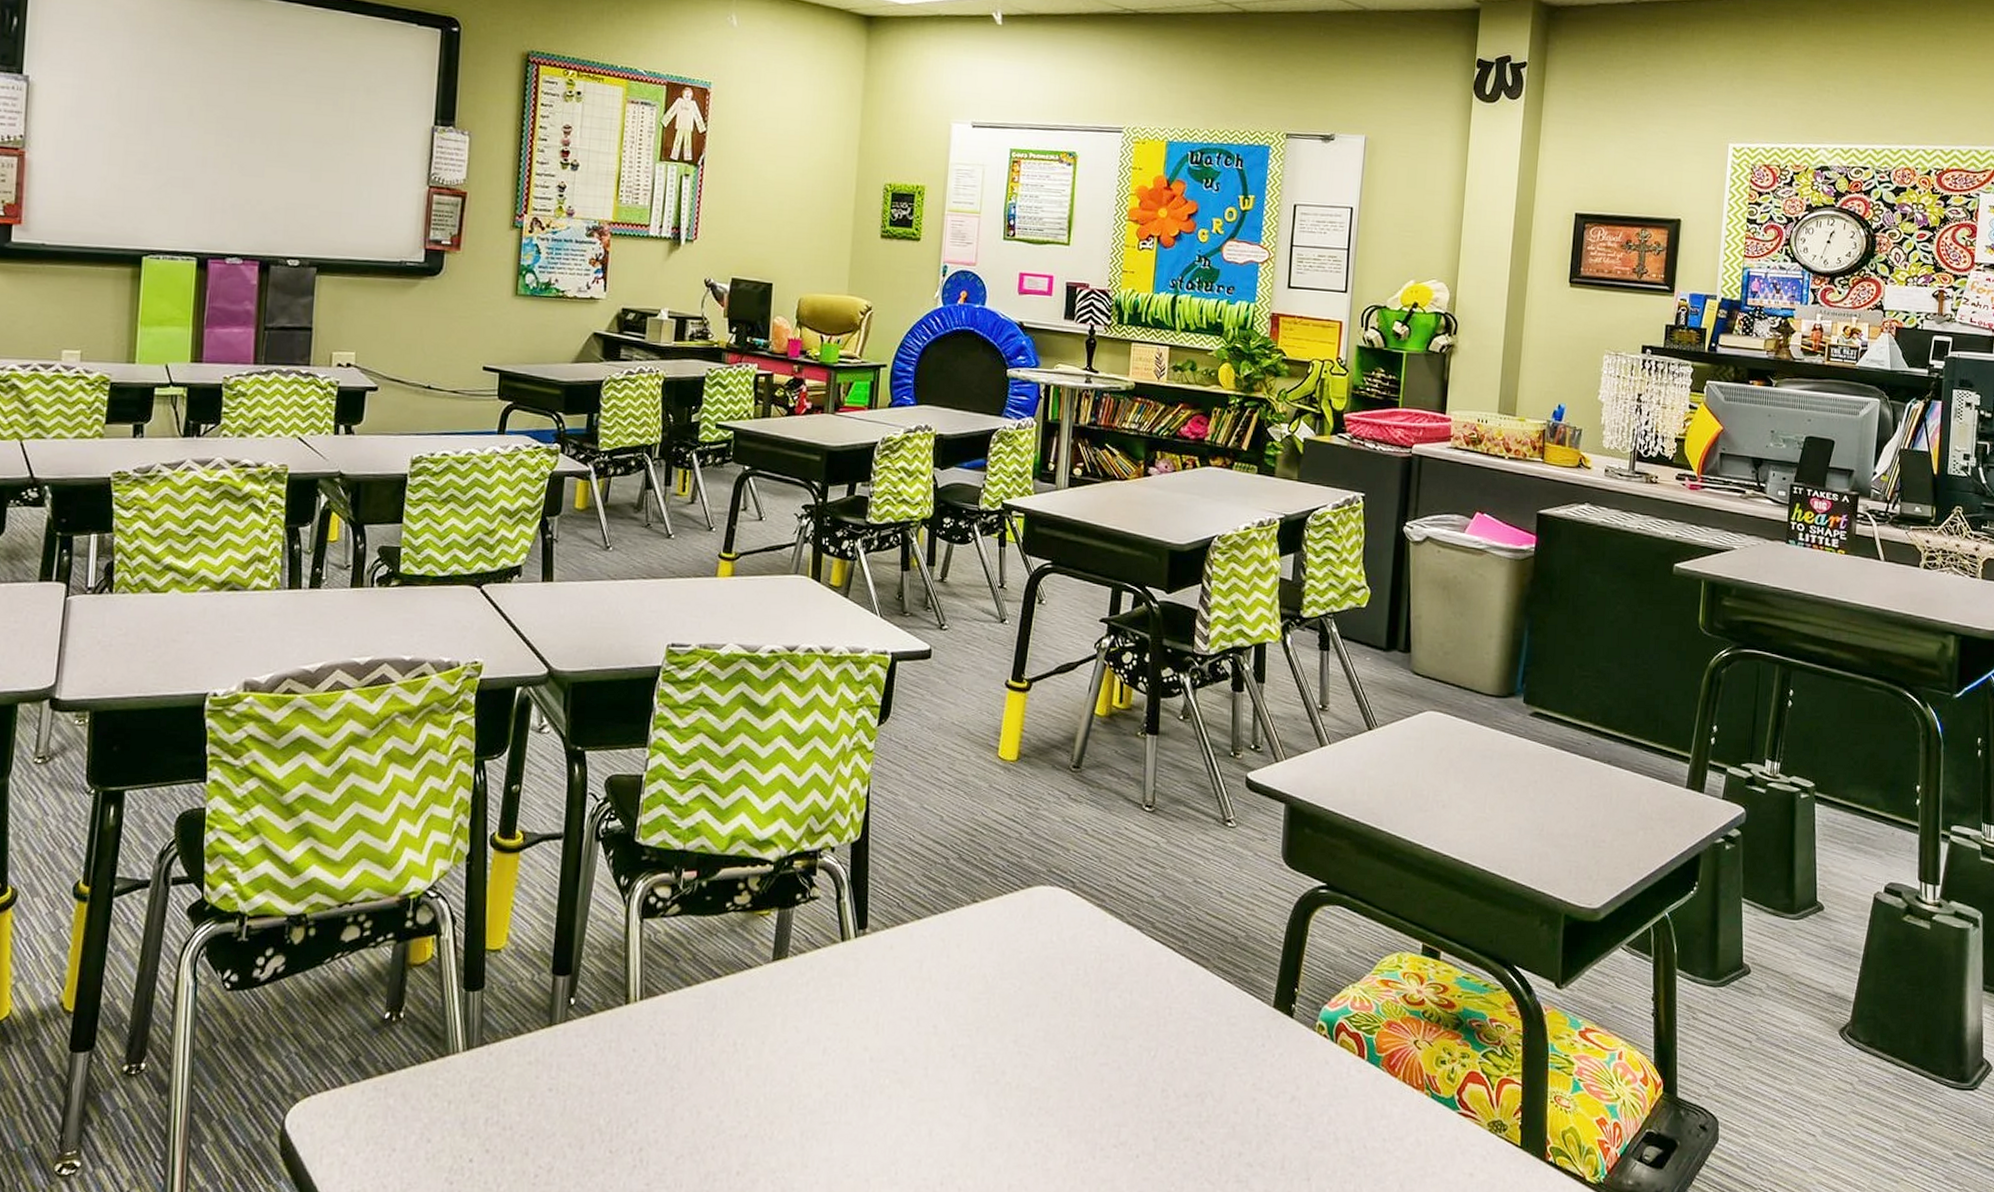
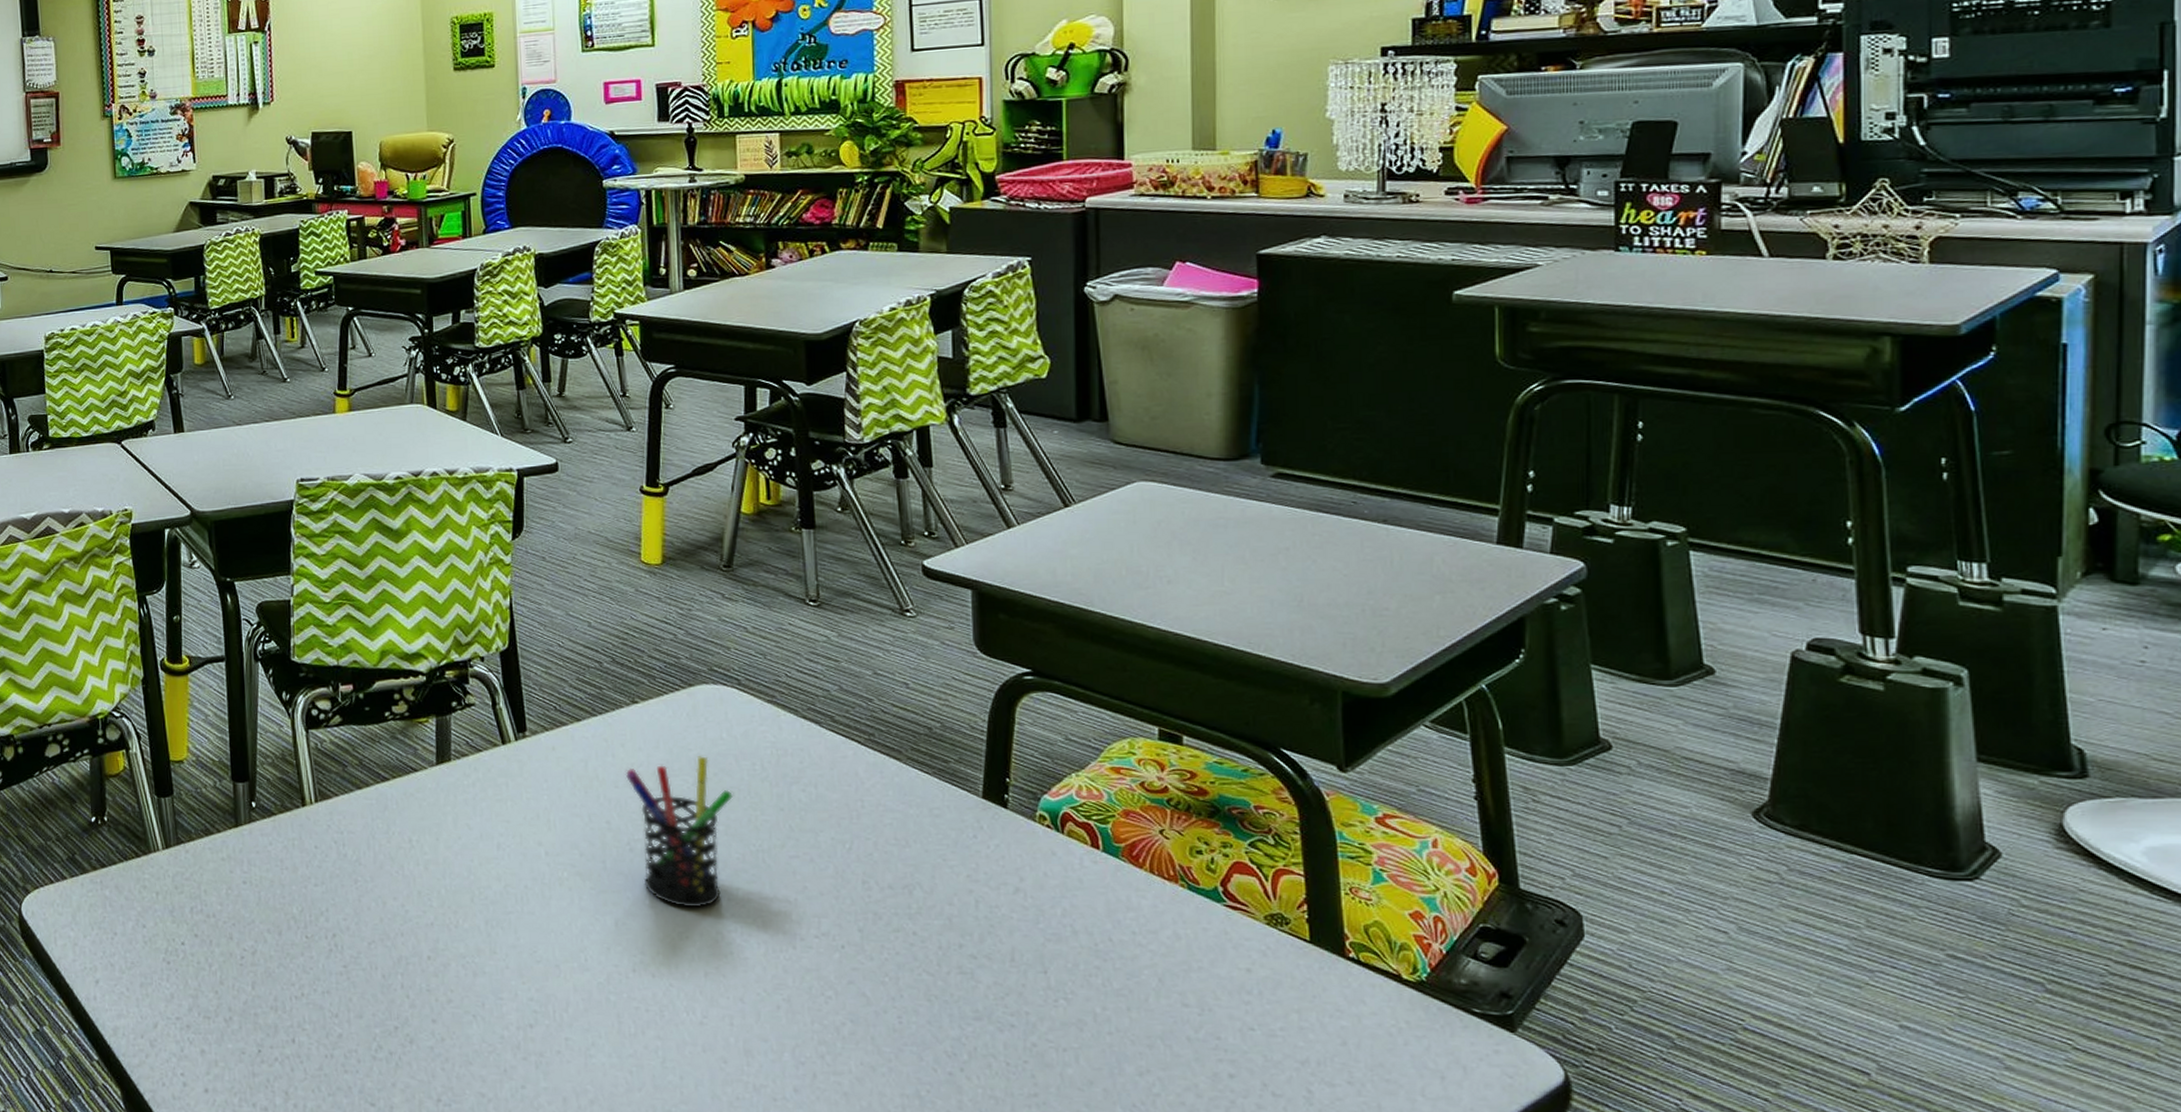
pen holder: none [957,959,1056,1117] -> present [625,756,734,908]

